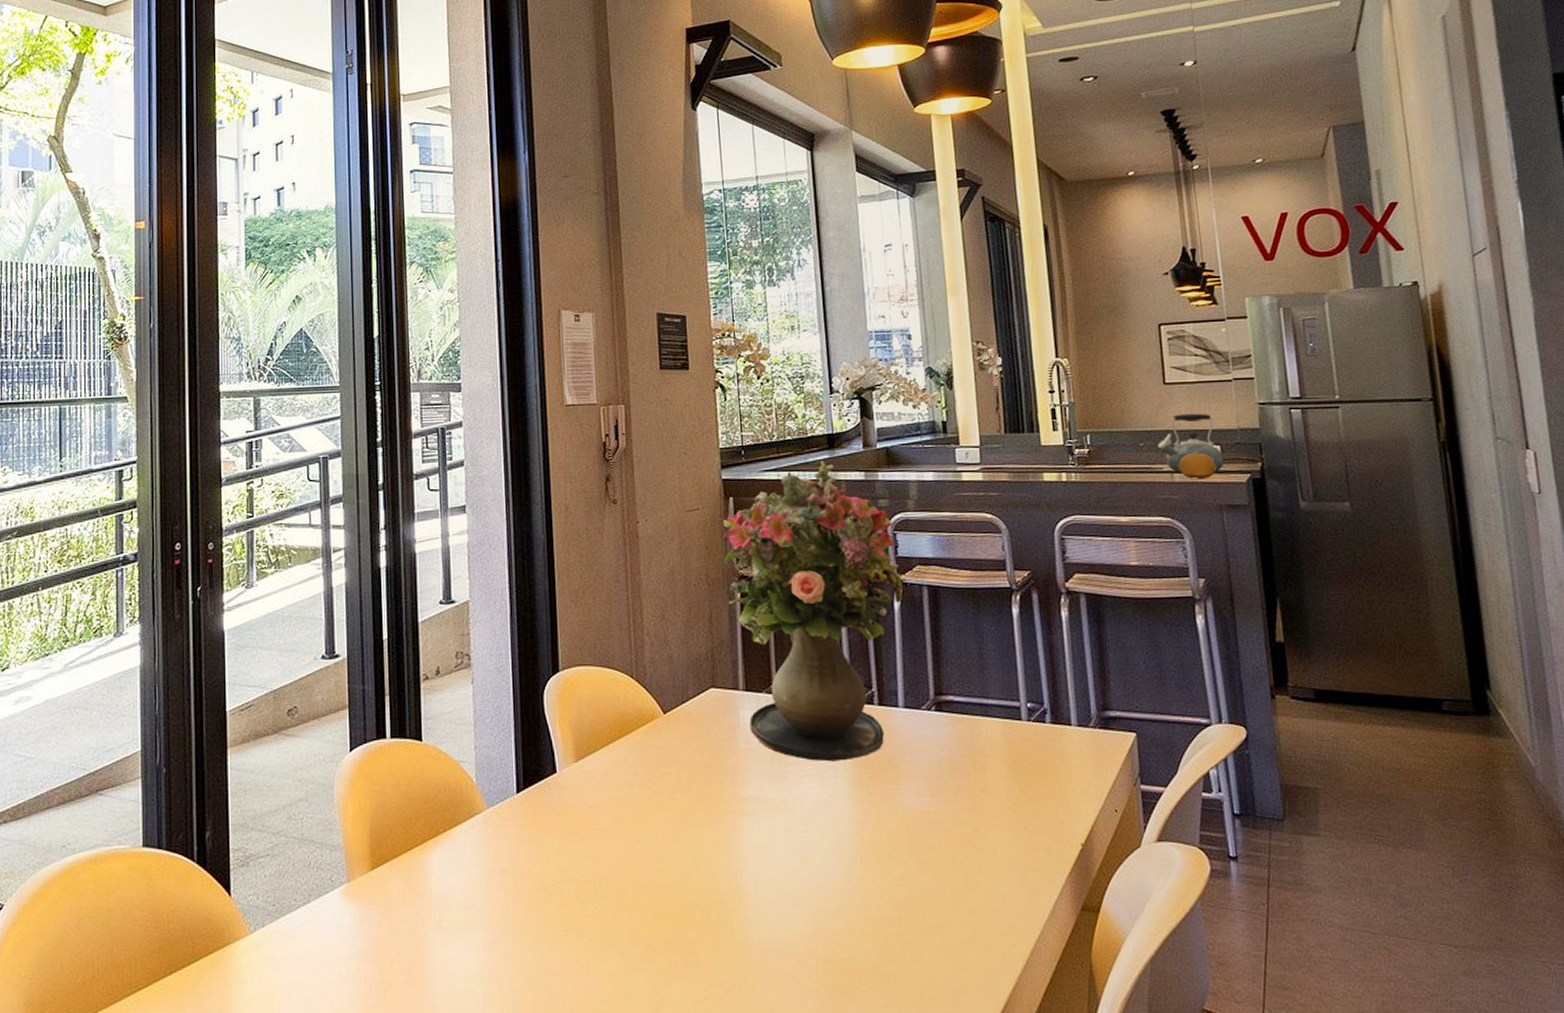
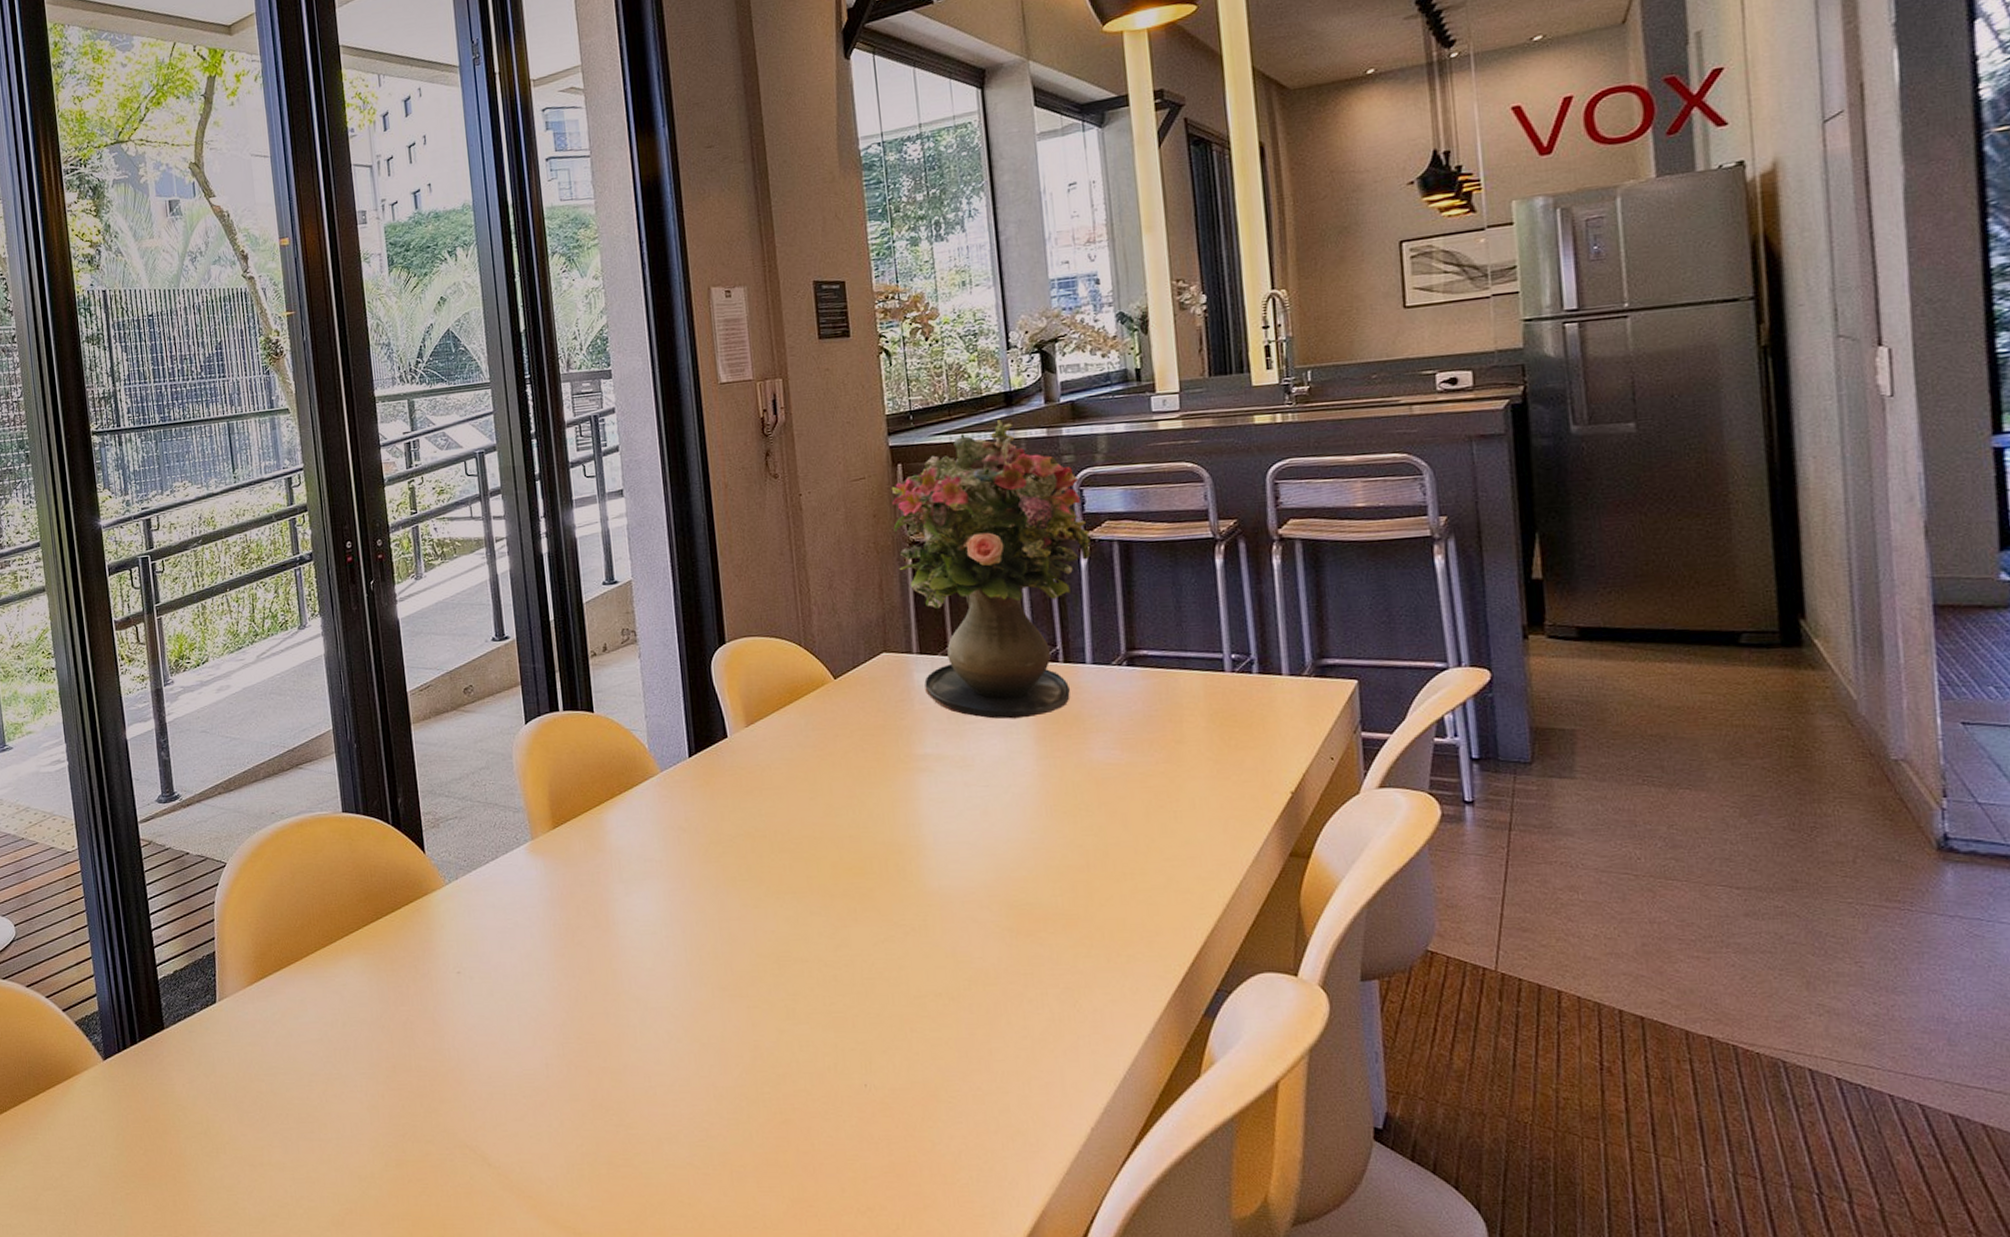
kettle: present [1157,413,1225,474] -> none [1394,336,1477,405]
fruit: present [1179,451,1216,480] -> none [1420,378,1466,411]

